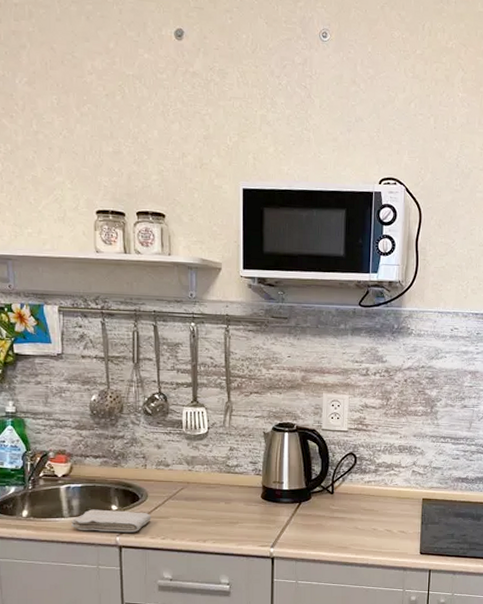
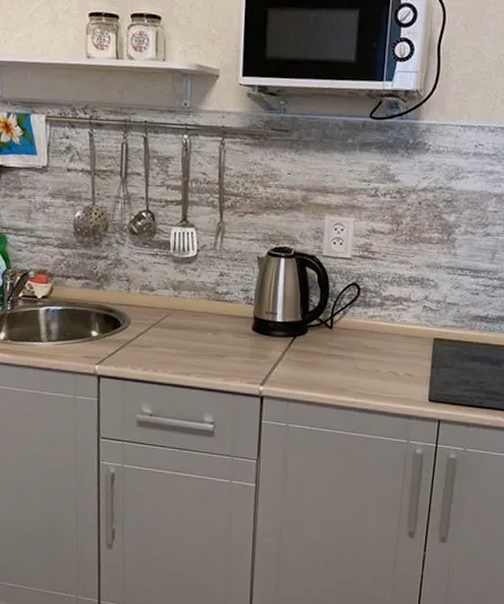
washcloth: present [71,509,151,533] -> none [49,334,133,362]

